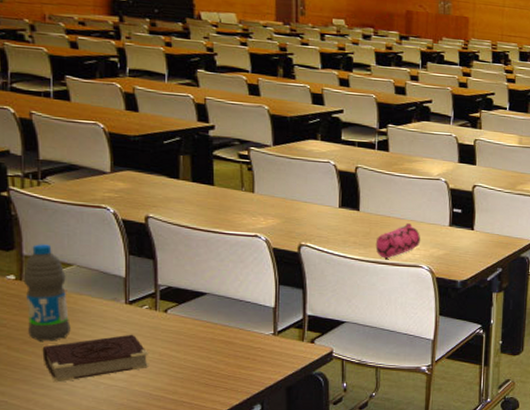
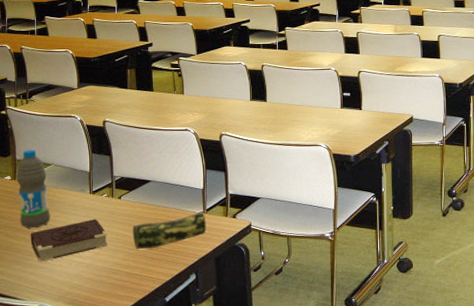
pencil case: none [181,332,277,373] -> present [132,210,207,249]
pencil case: present [375,223,420,259] -> none [281,109,317,141]

